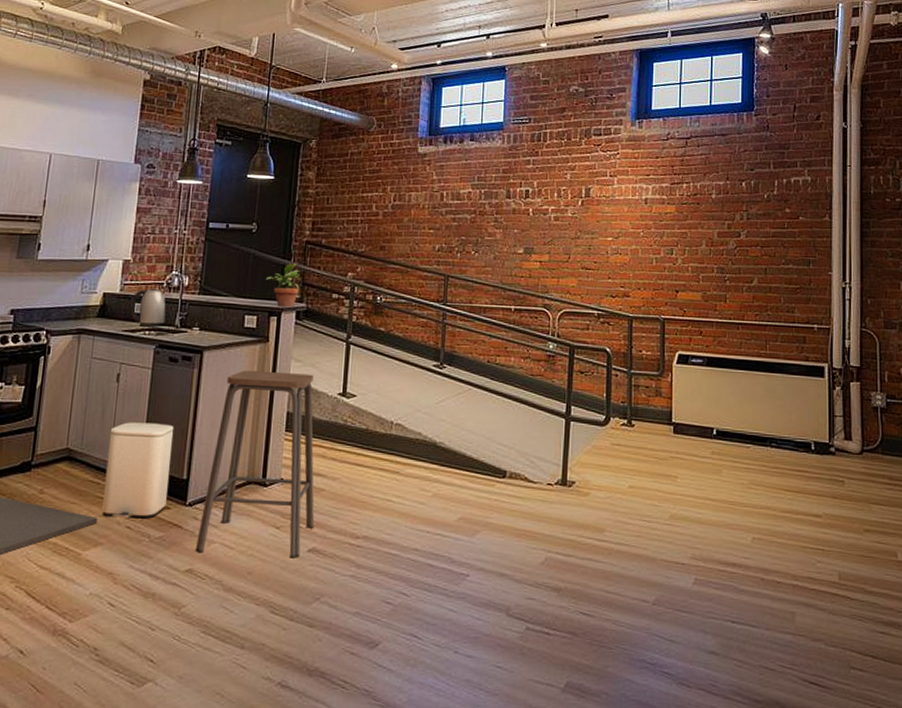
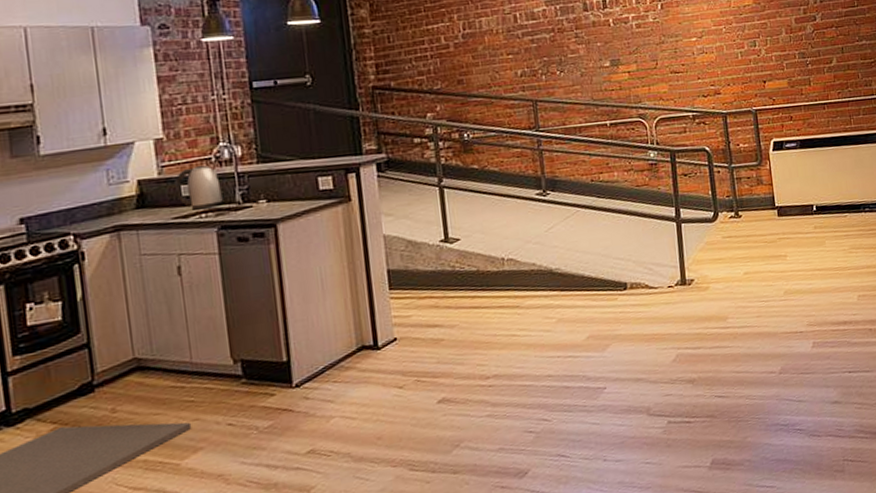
pedal bin: present [102,422,175,519] -> none [183,308,270,420]
bar stool: present [195,370,315,558] -> none [311,226,440,432]
potted plant: present [266,263,301,308] -> none [334,113,376,163]

